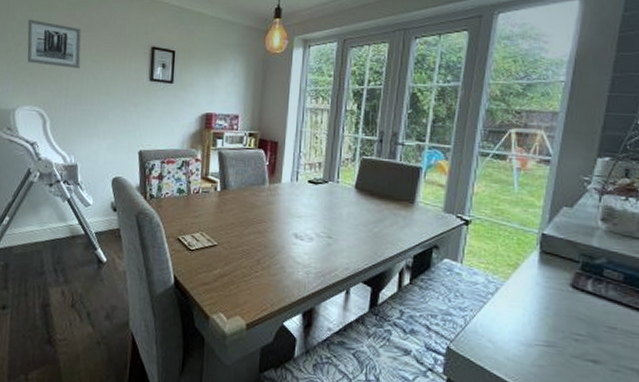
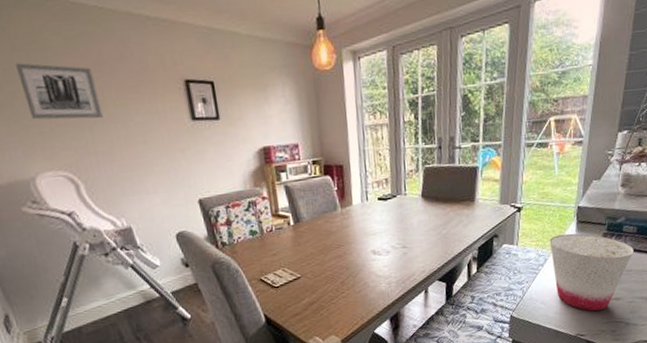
cup: none [503,261,619,372] -> present [549,233,634,312]

